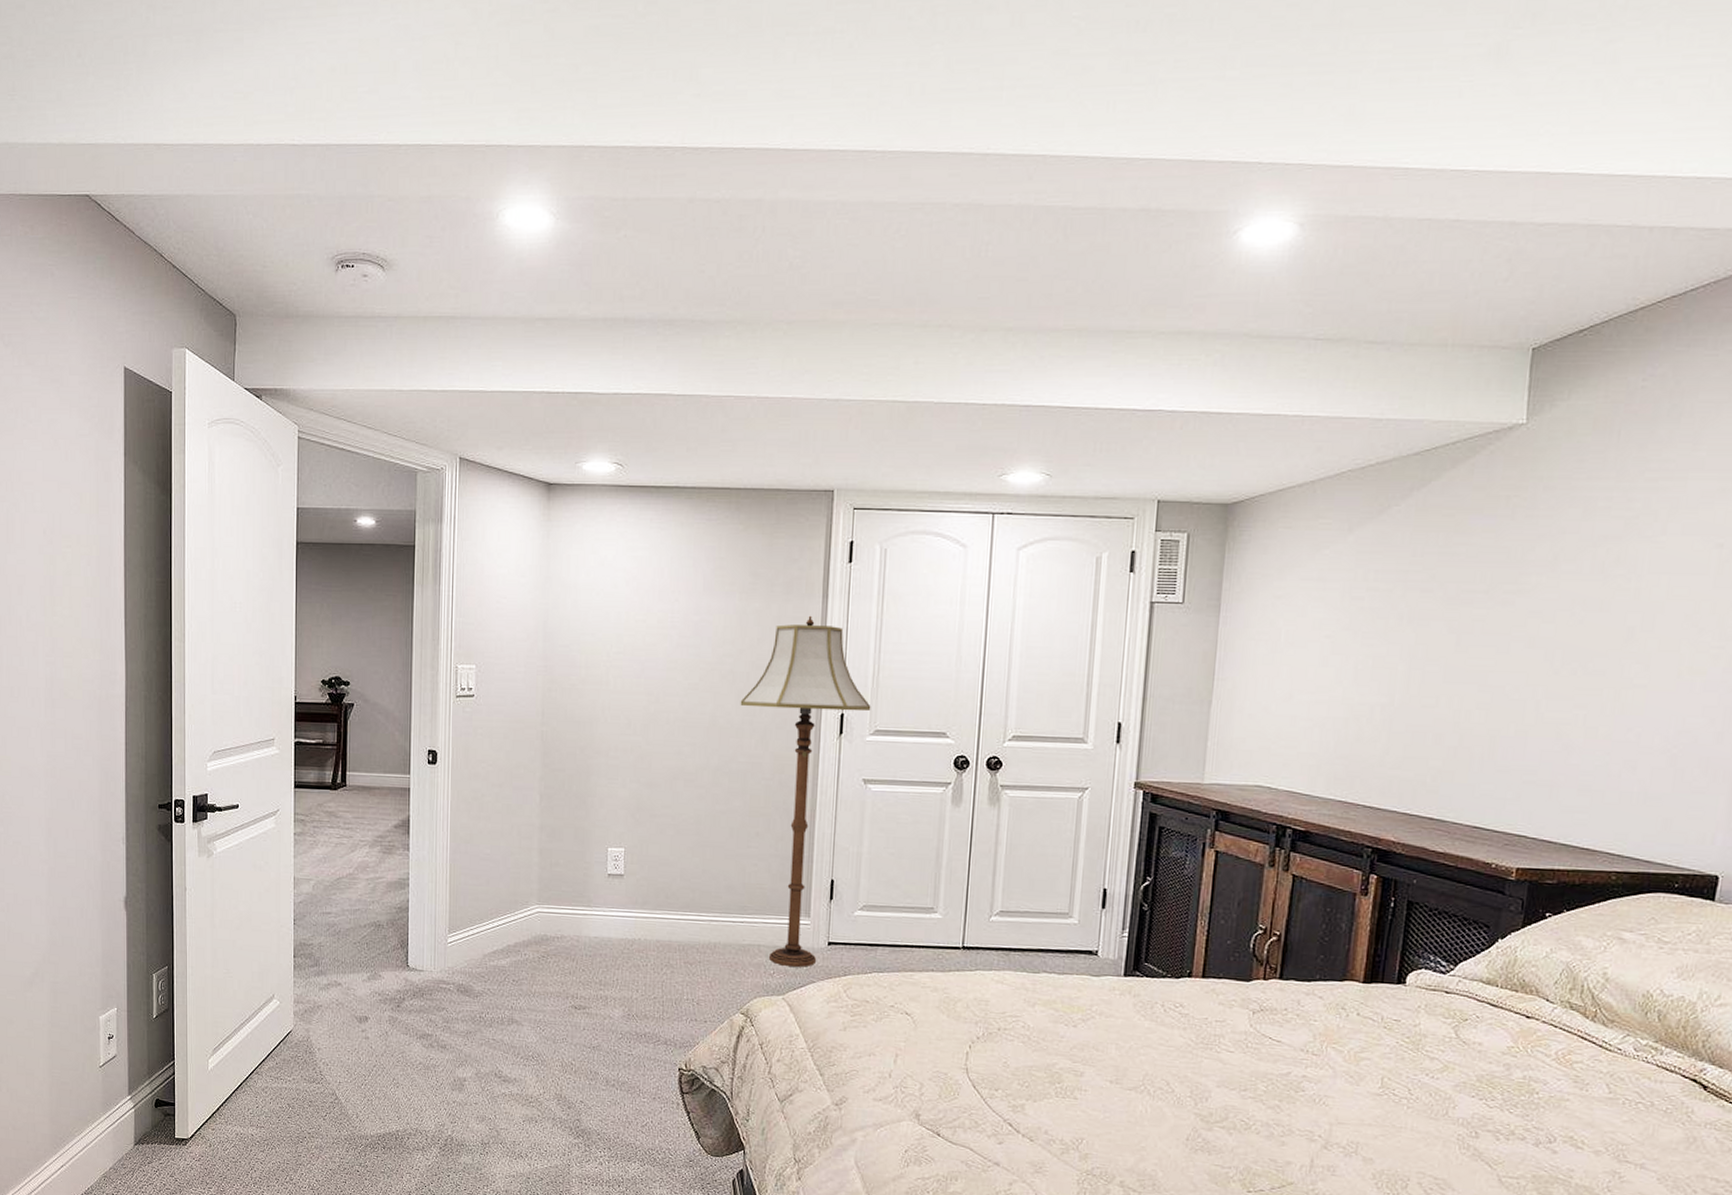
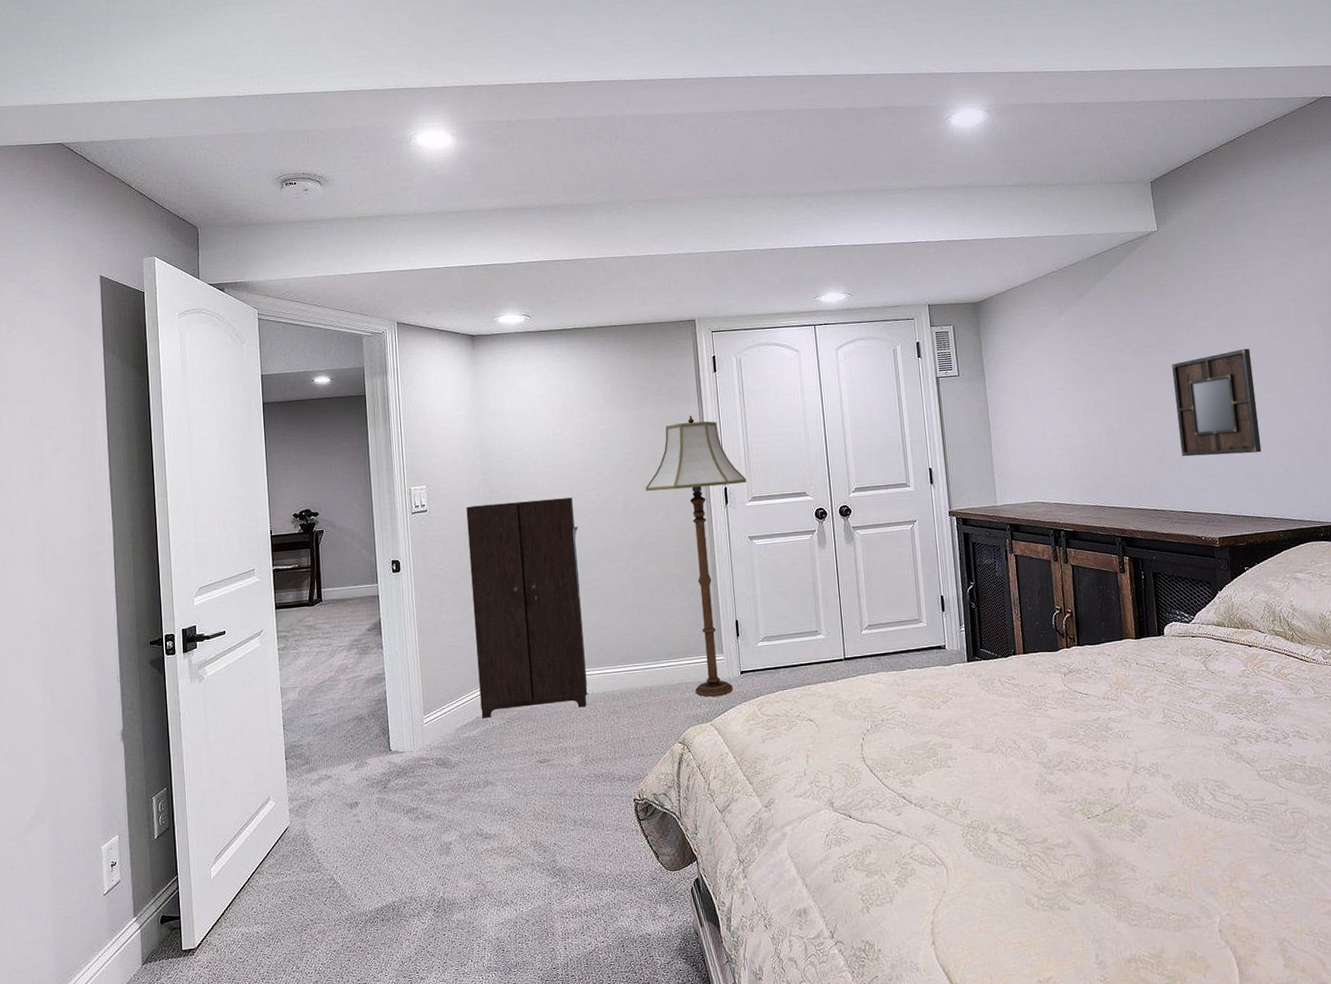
cabinet: none [513,696,651,954] -> present [466,497,588,718]
home mirror: none [1488,609,1632,760] -> present [1172,348,1262,457]

